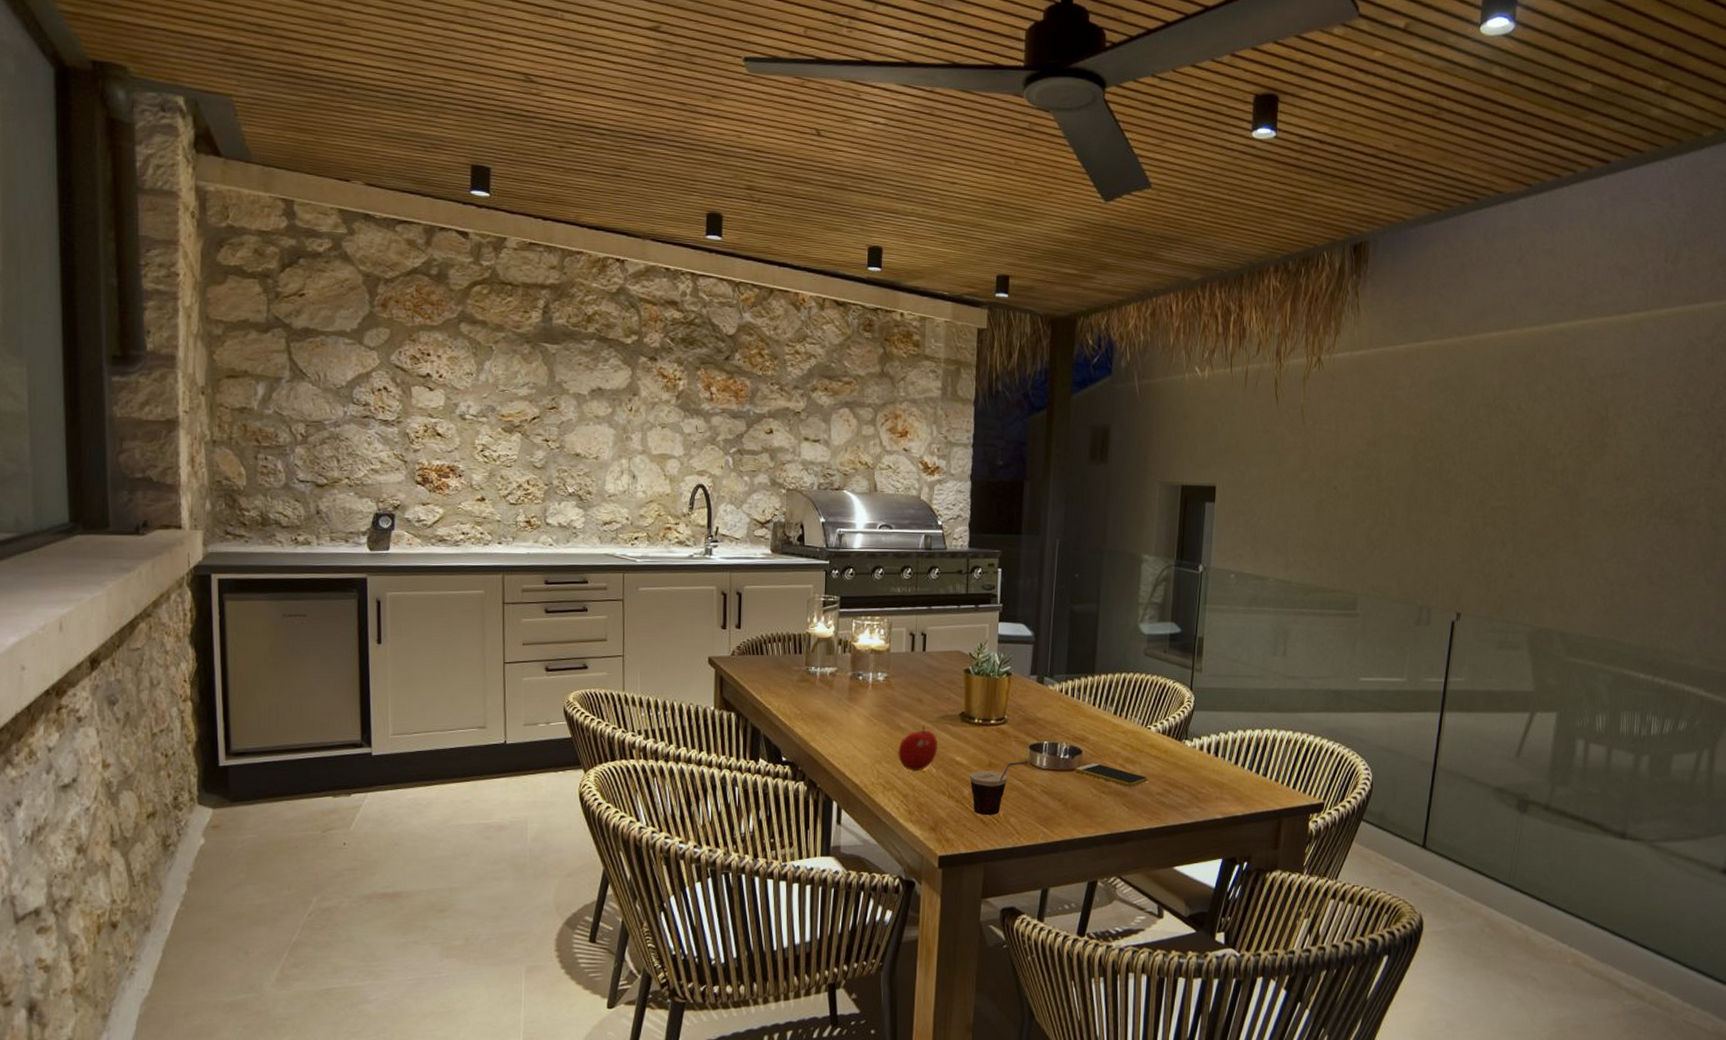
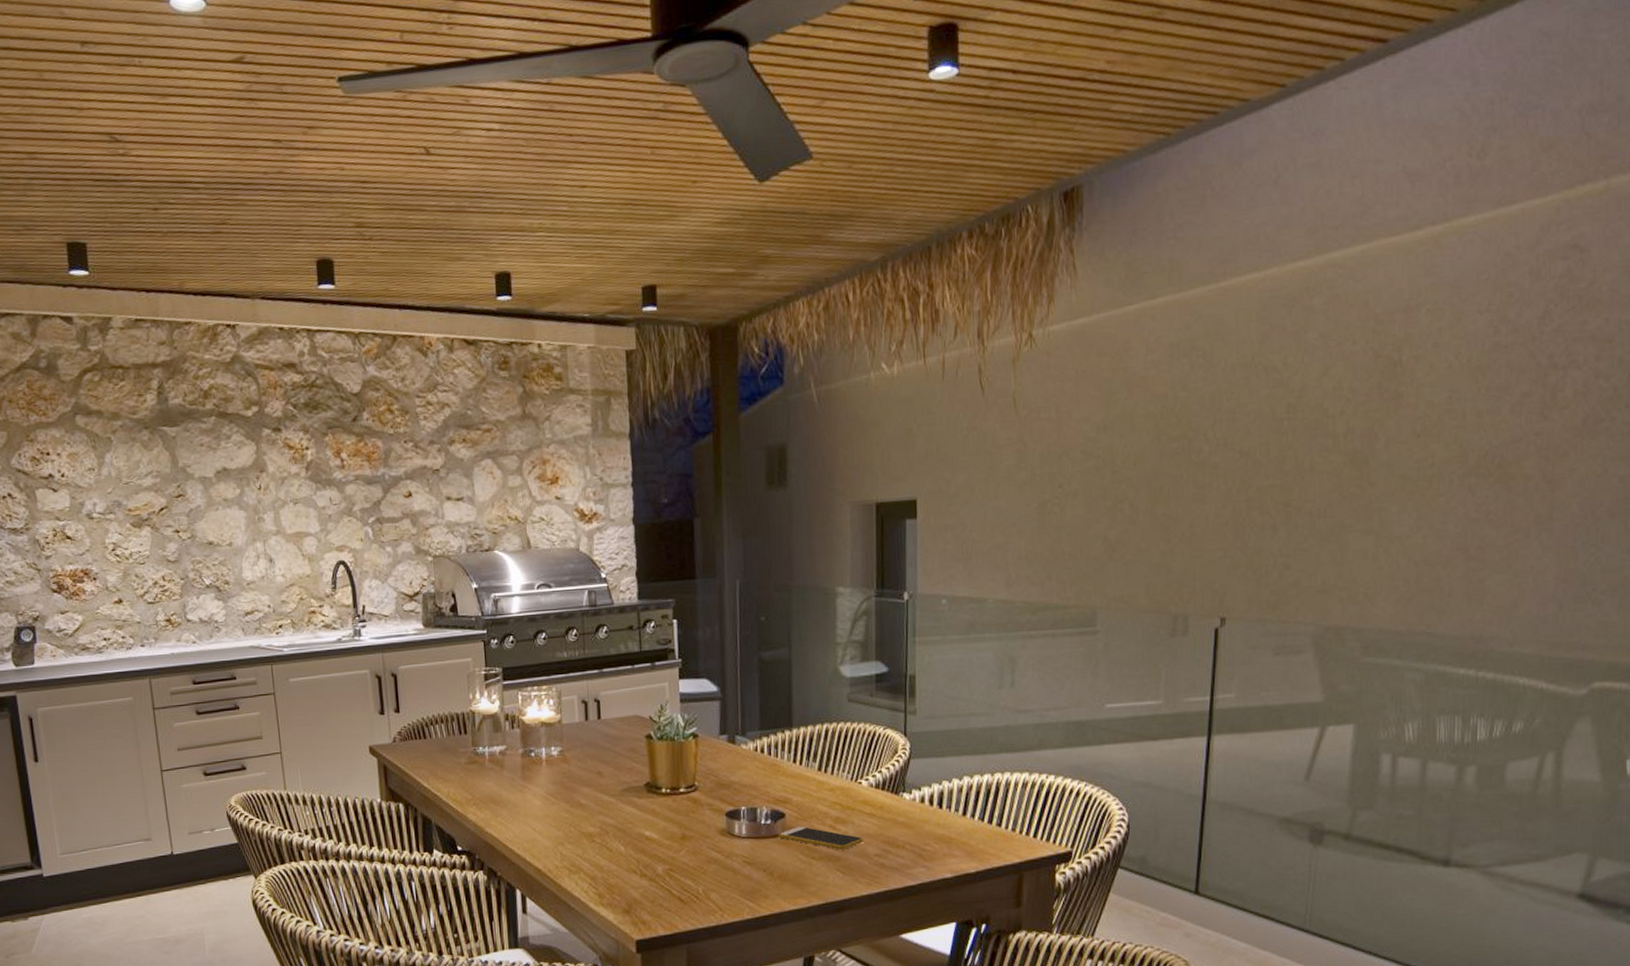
fruit: present [898,725,938,772] -> none [581,800,624,851]
cup: present [969,761,1028,816] -> none [661,830,725,893]

